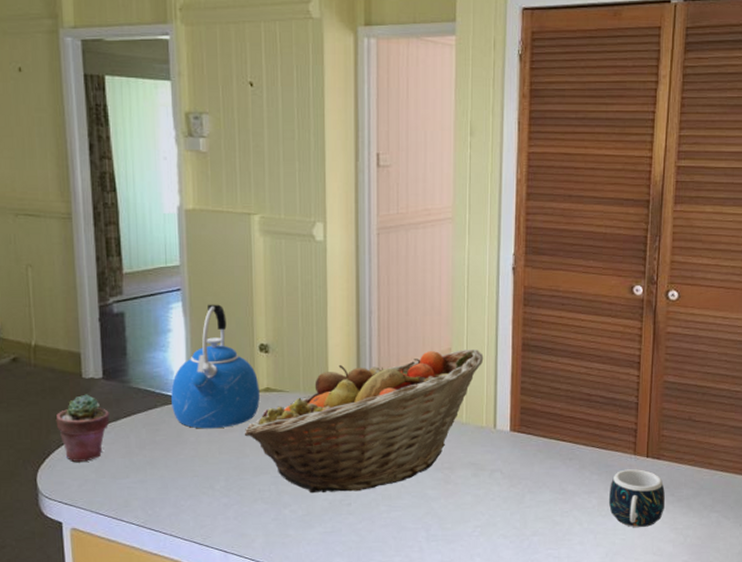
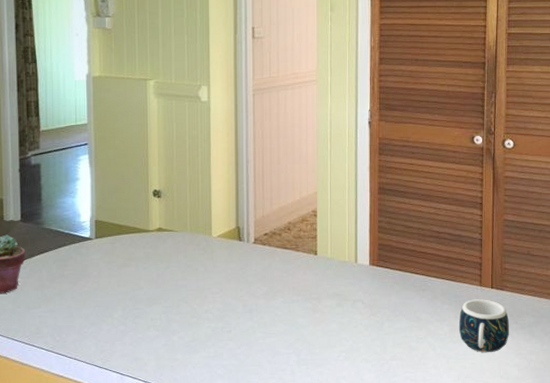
kettle: present [171,304,260,429] -> none [78,156,153,264]
fruit basket: present [244,350,484,494] -> none [139,193,345,322]

